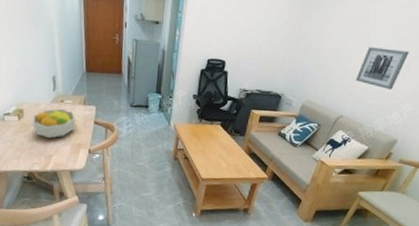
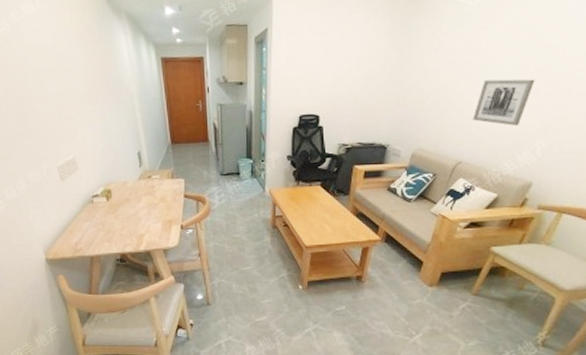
fruit bowl: present [32,108,75,139] -> none [120,185,165,217]

